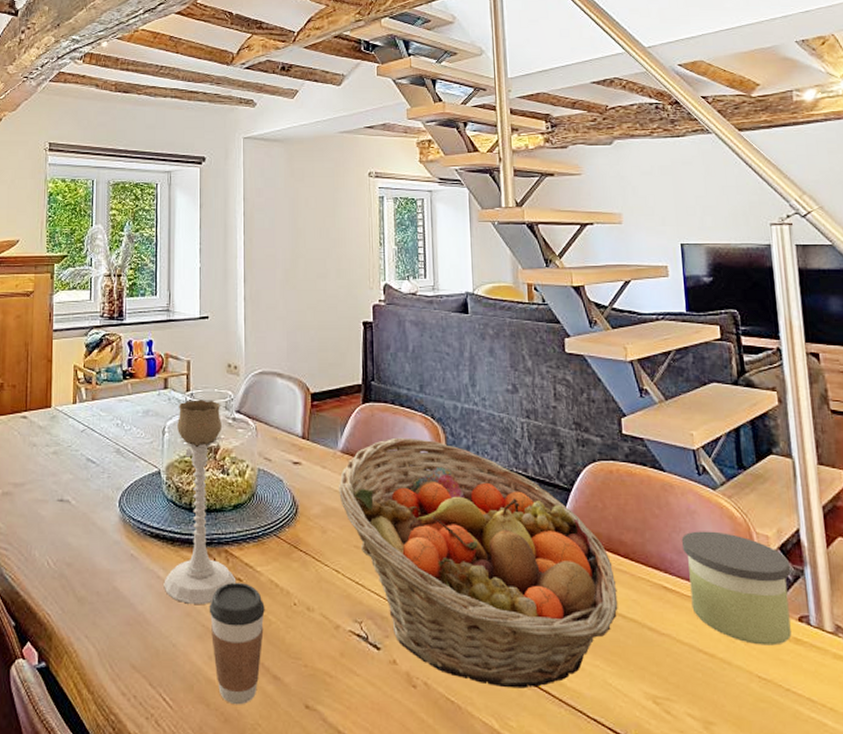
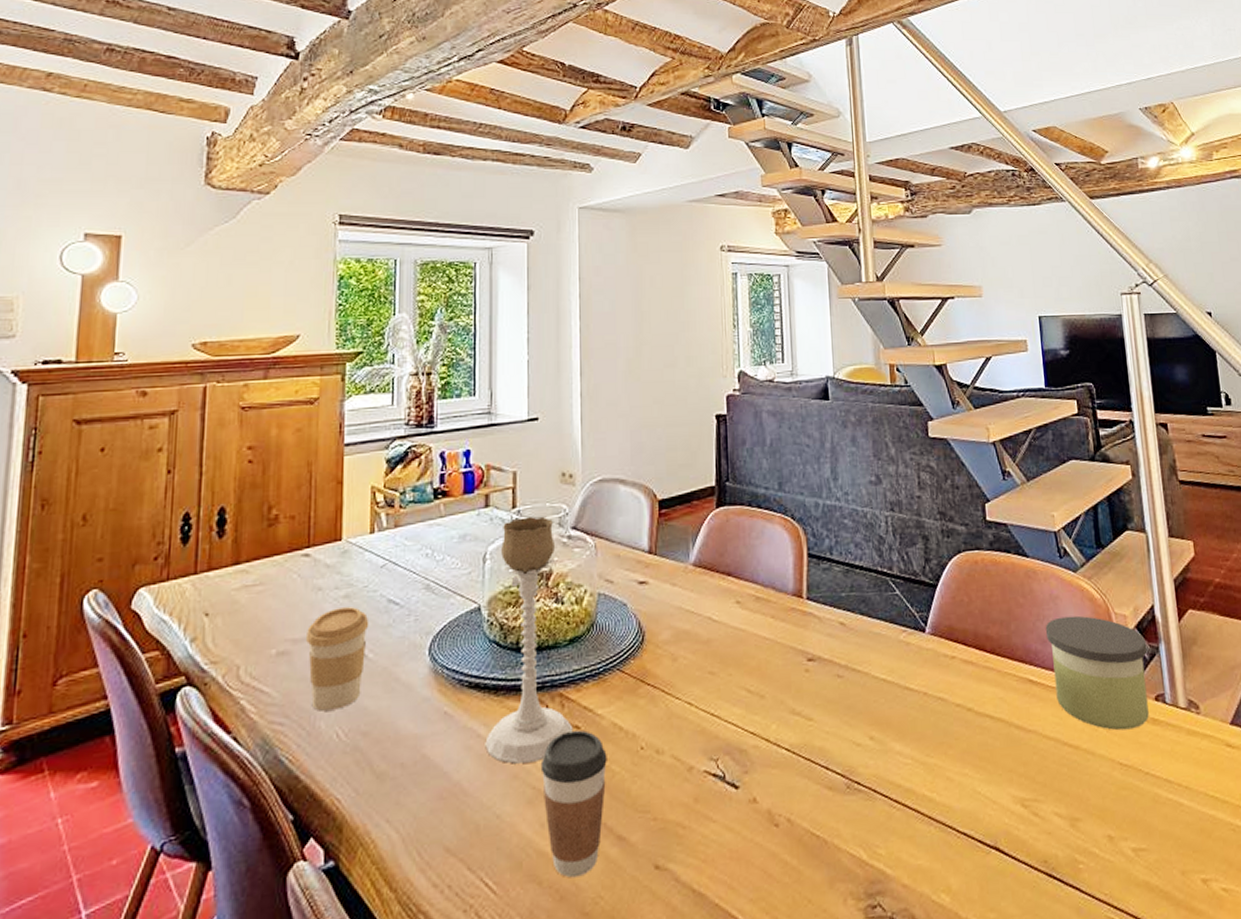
coffee cup: none [25,462,72,543] -> present [306,607,369,711]
fruit basket: present [339,437,618,689] -> none [691,542,986,813]

